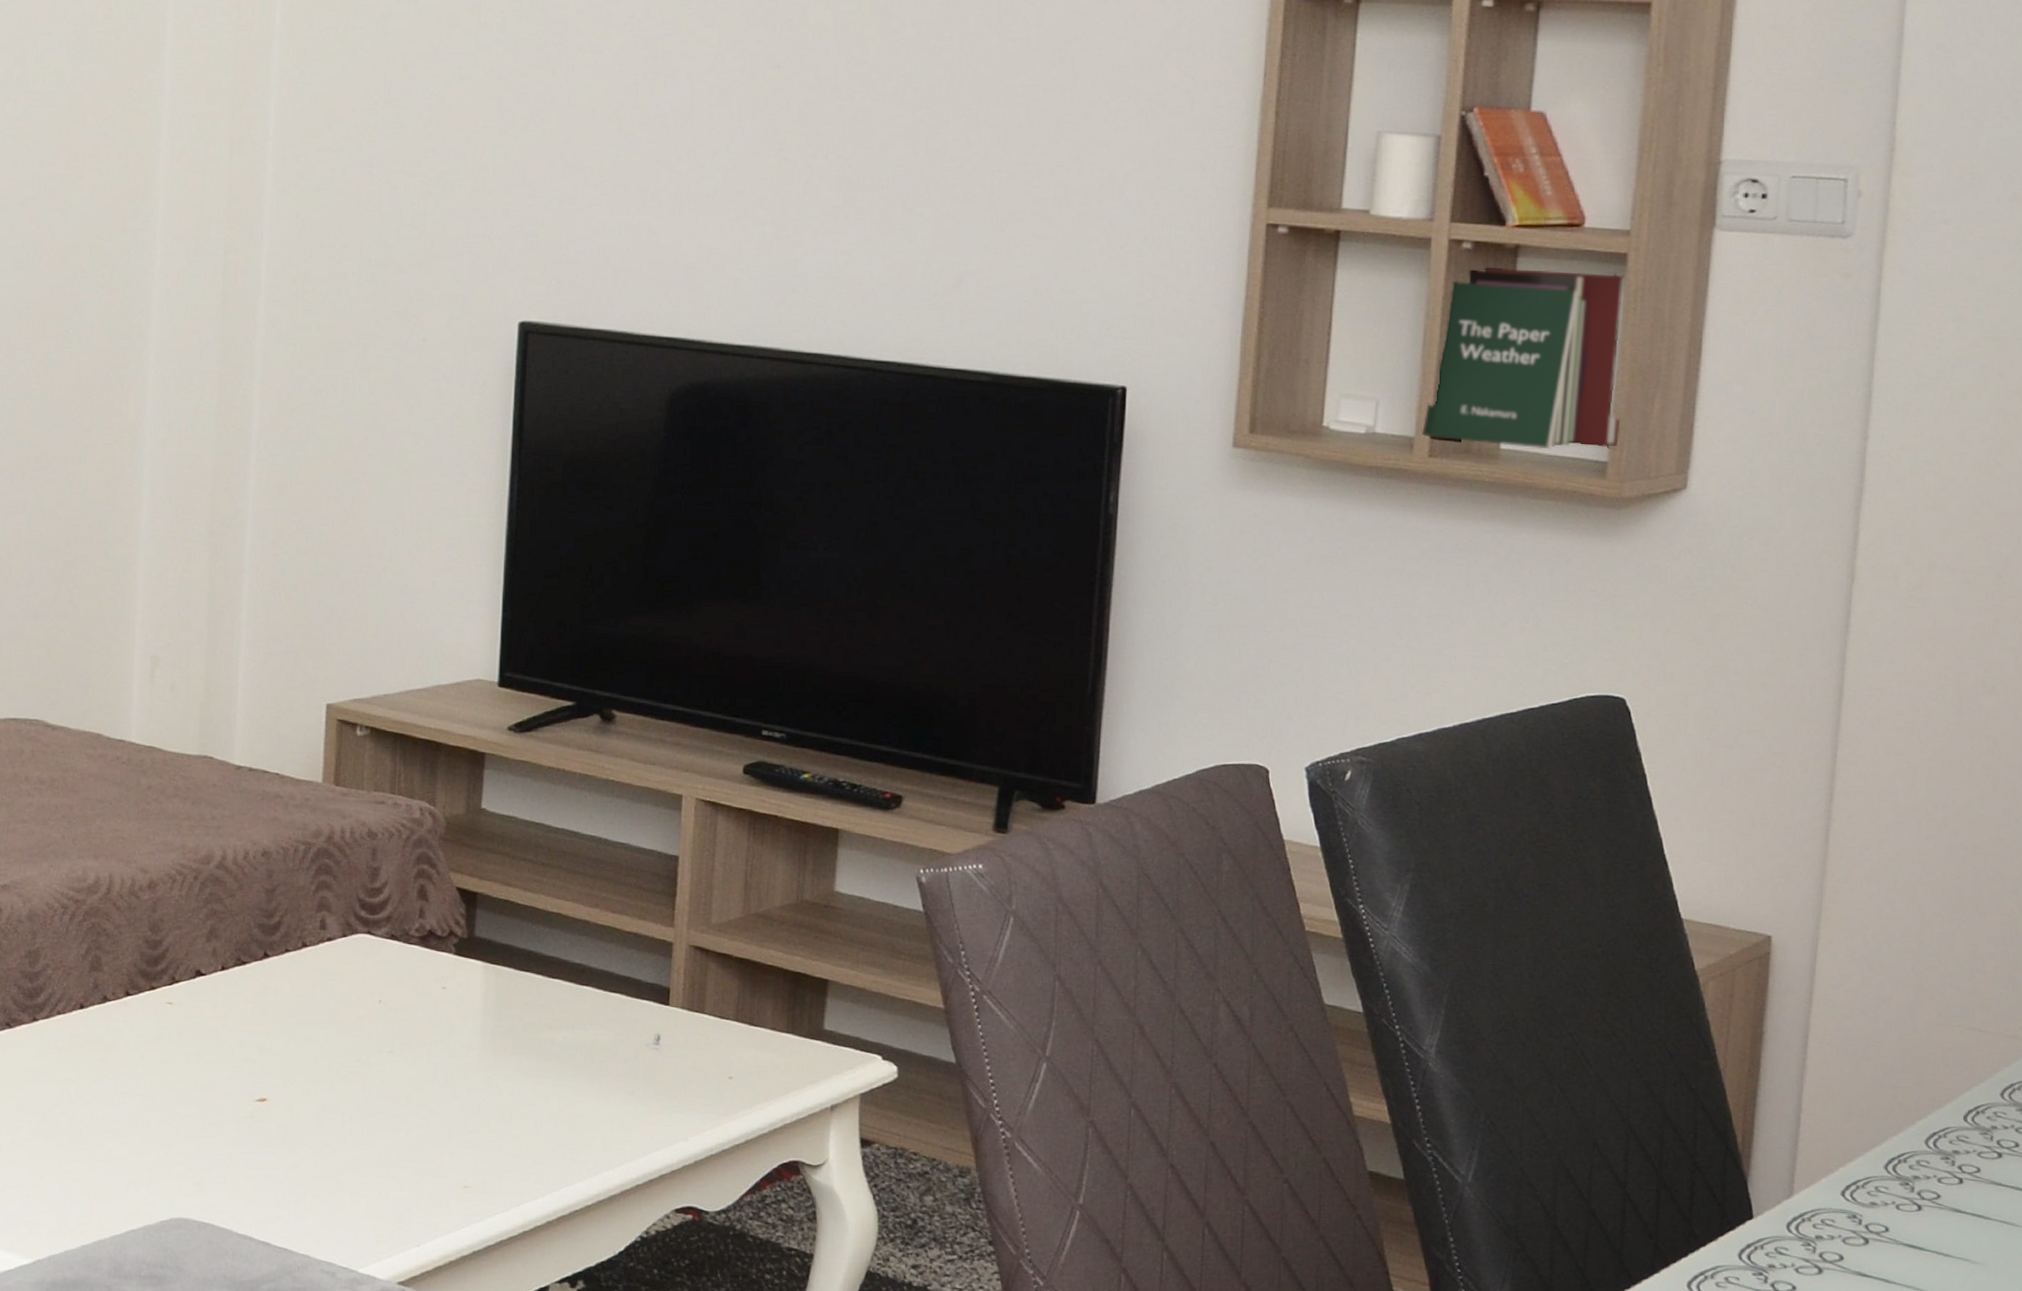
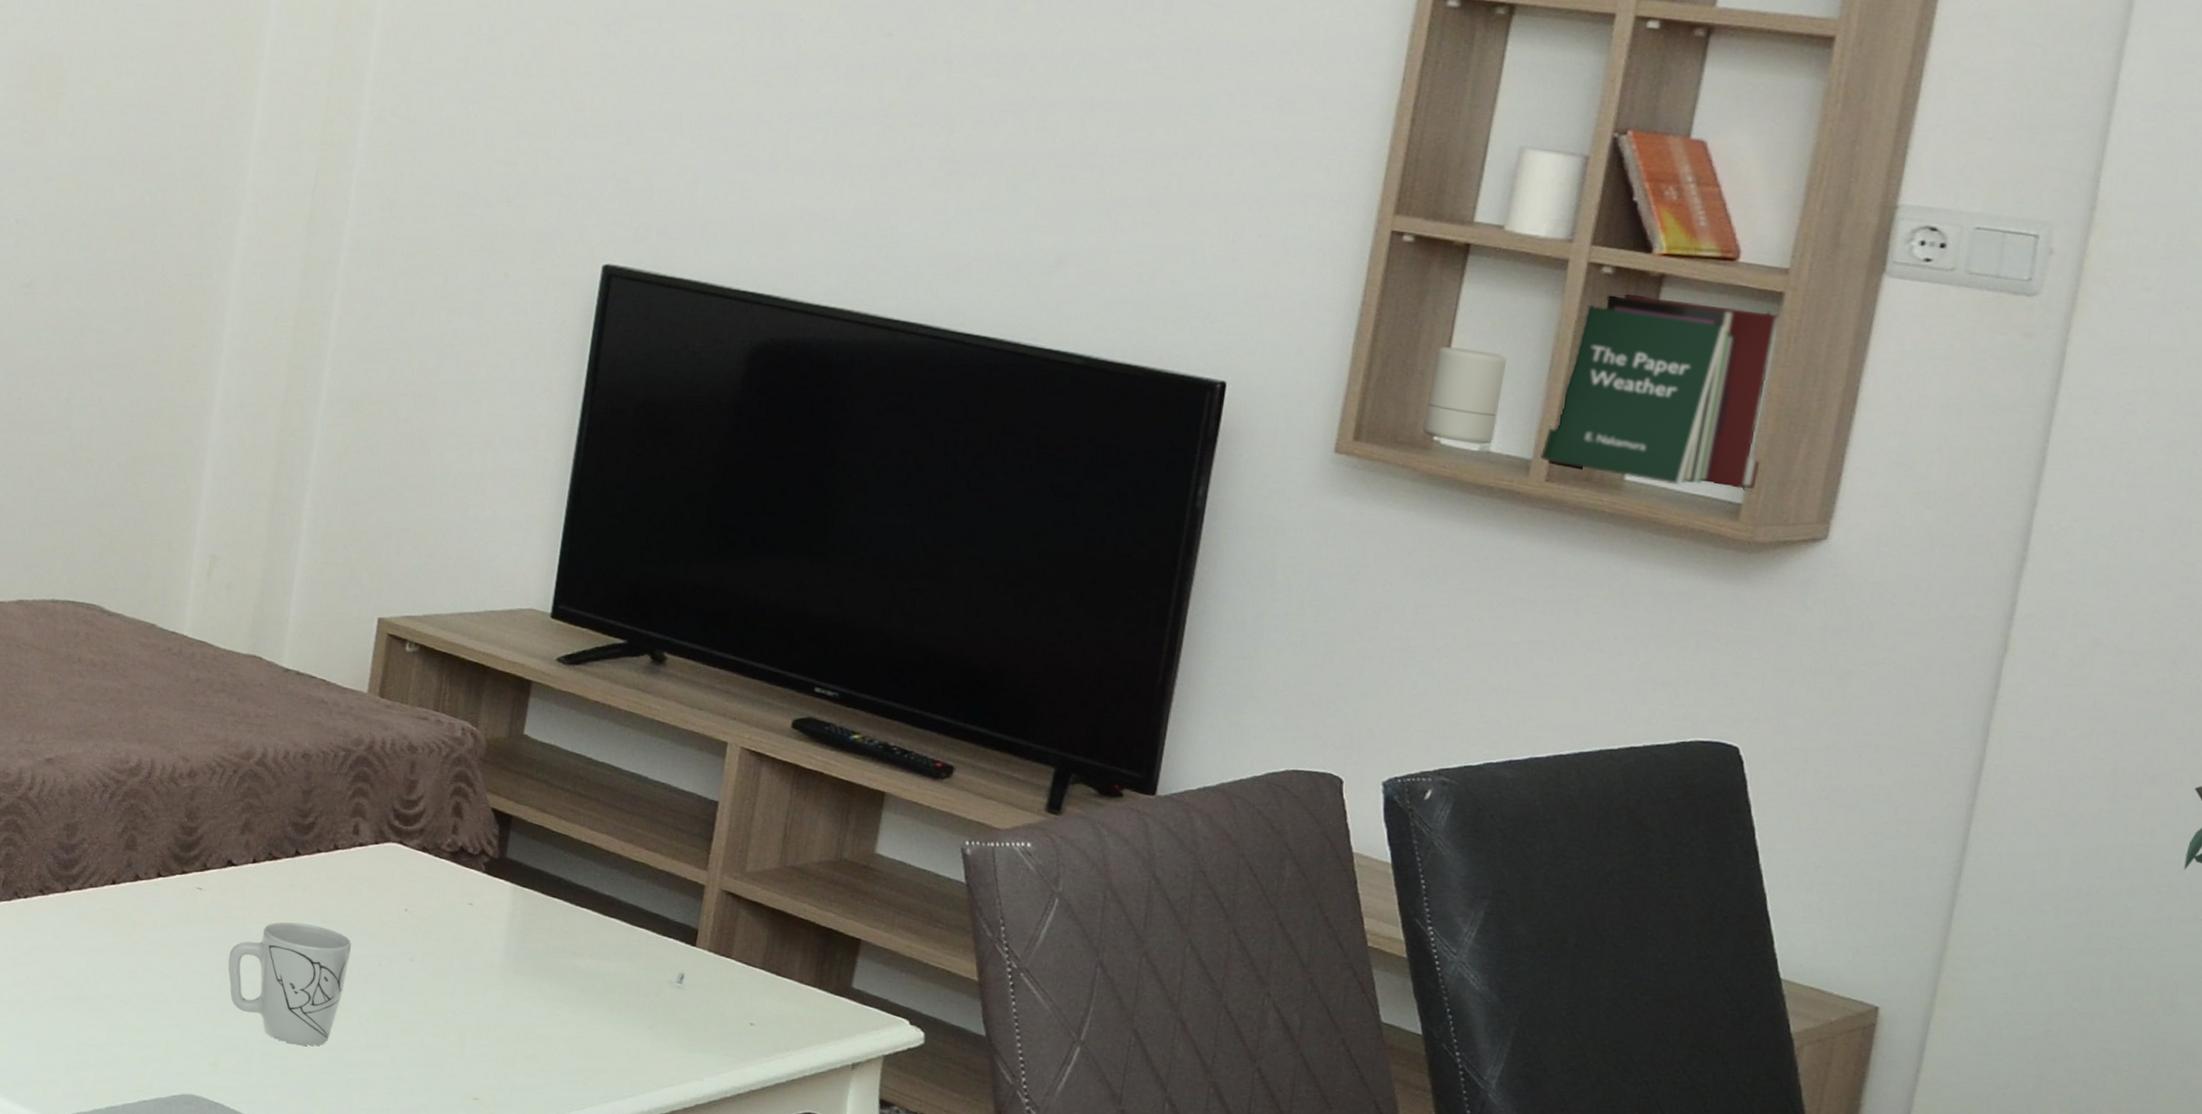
mug: none [205,1027,328,1153] -> present [227,922,351,1046]
candle: none [1313,333,1383,427] -> present [1423,346,1507,445]

